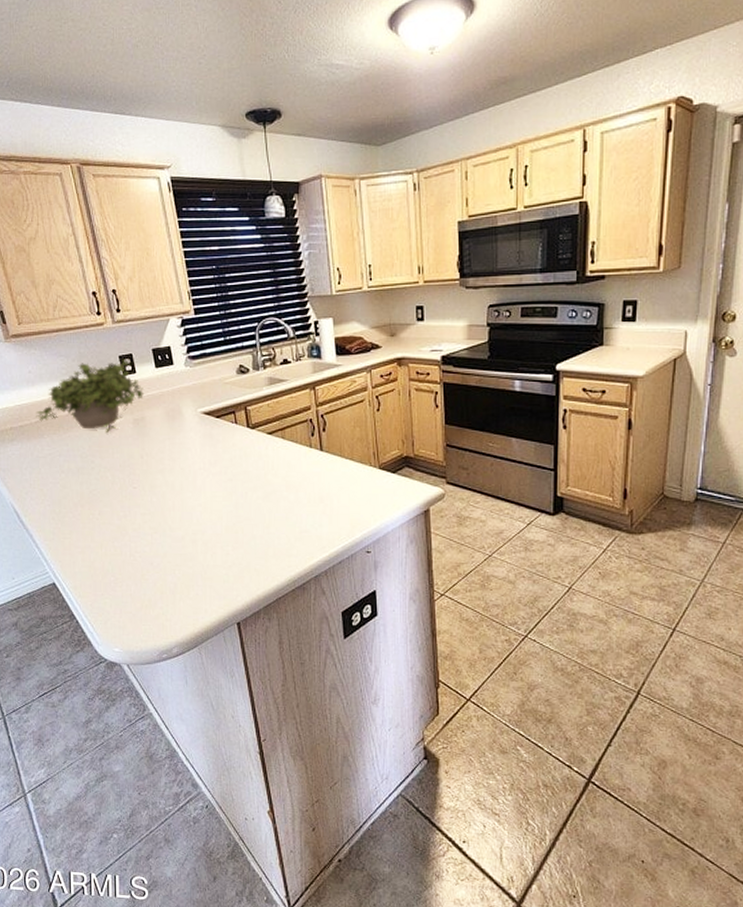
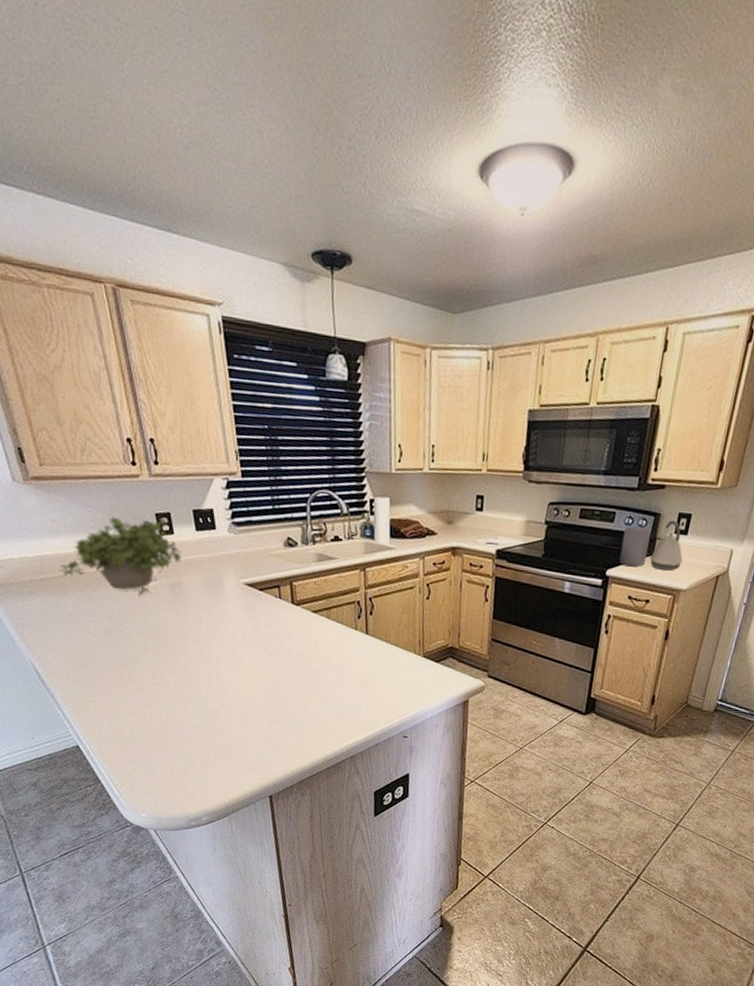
canister: none [568,319,598,359] -> present [619,526,652,568]
kettle: none [600,309,636,359] -> present [650,520,684,571]

